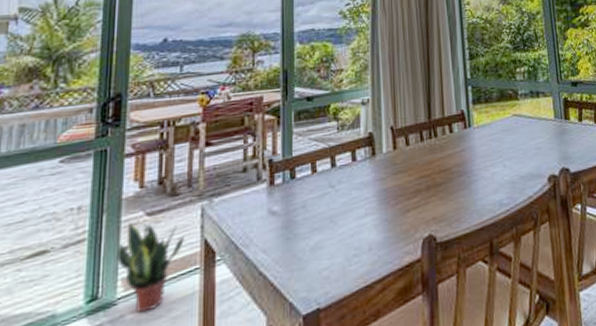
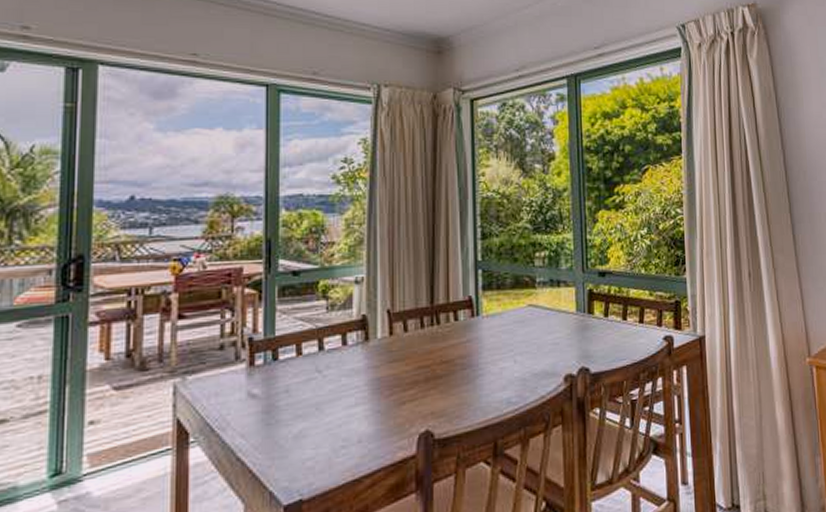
potted plant: present [117,222,184,313] -> none [81,396,155,492]

